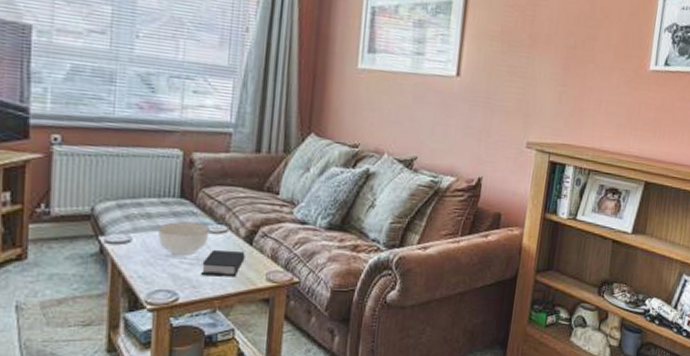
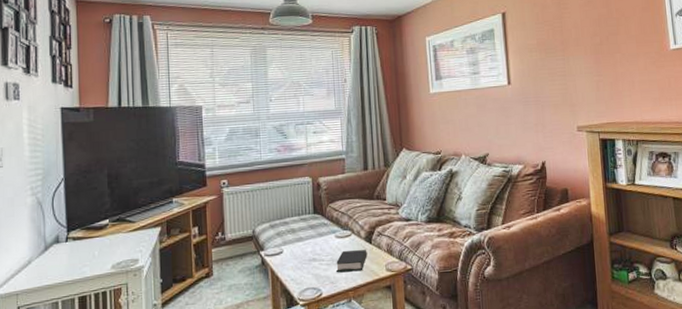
bowl: present [157,221,210,257] -> none [300,230,339,260]

